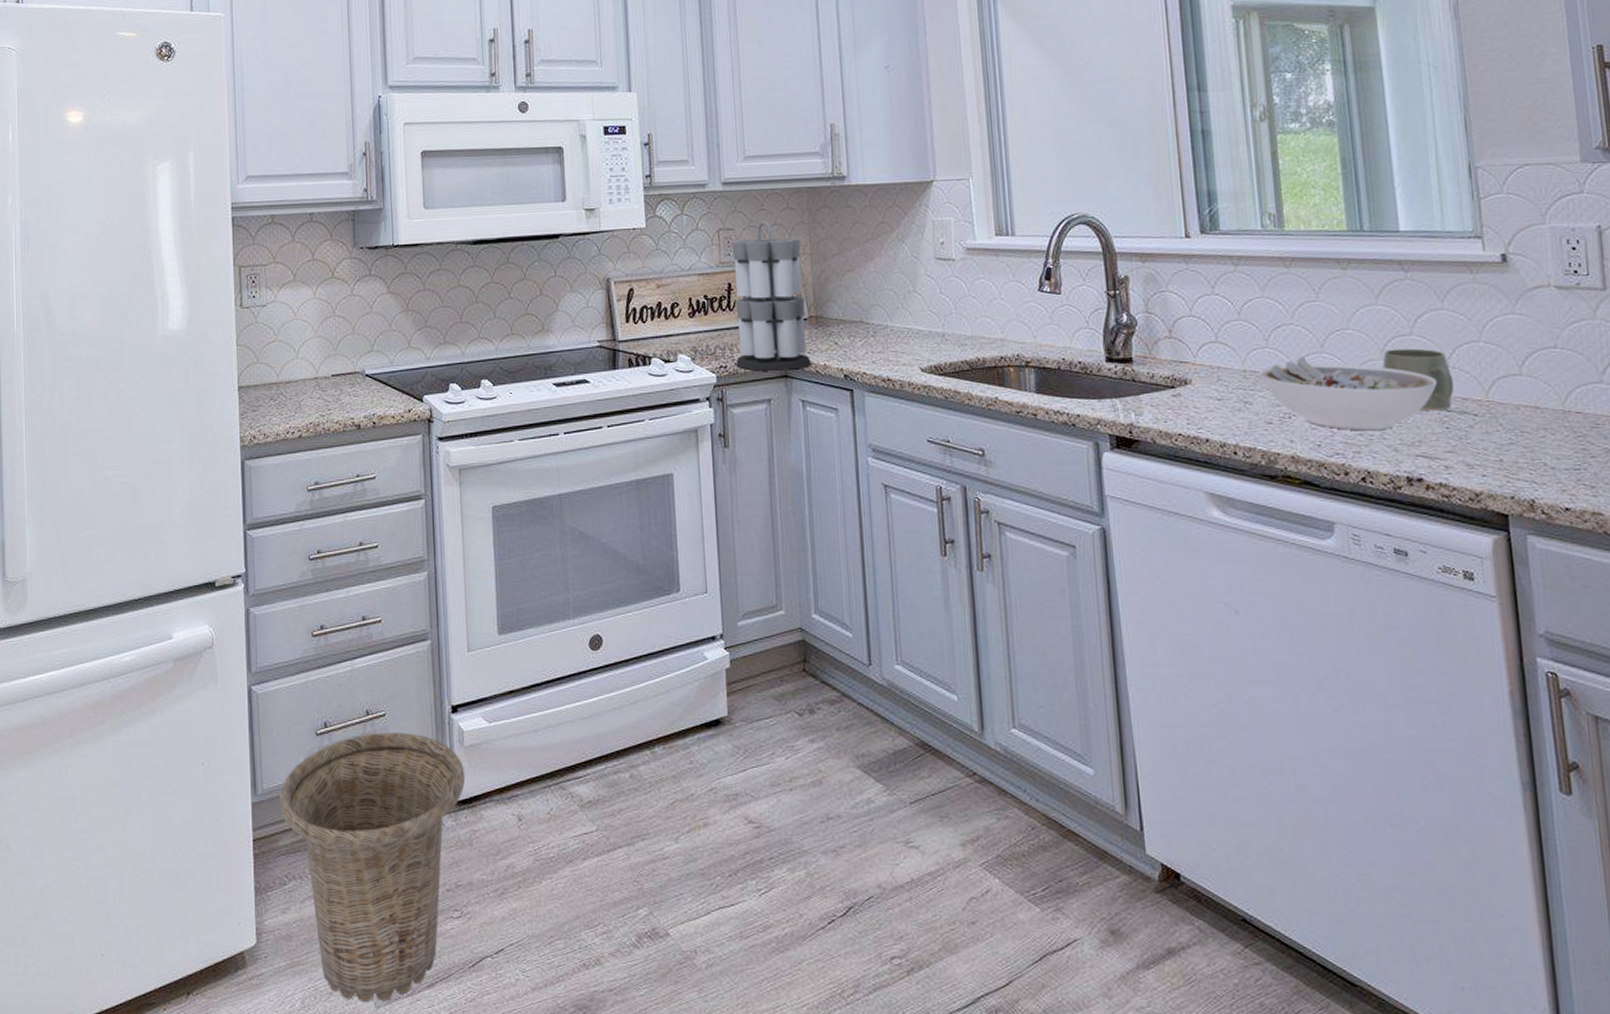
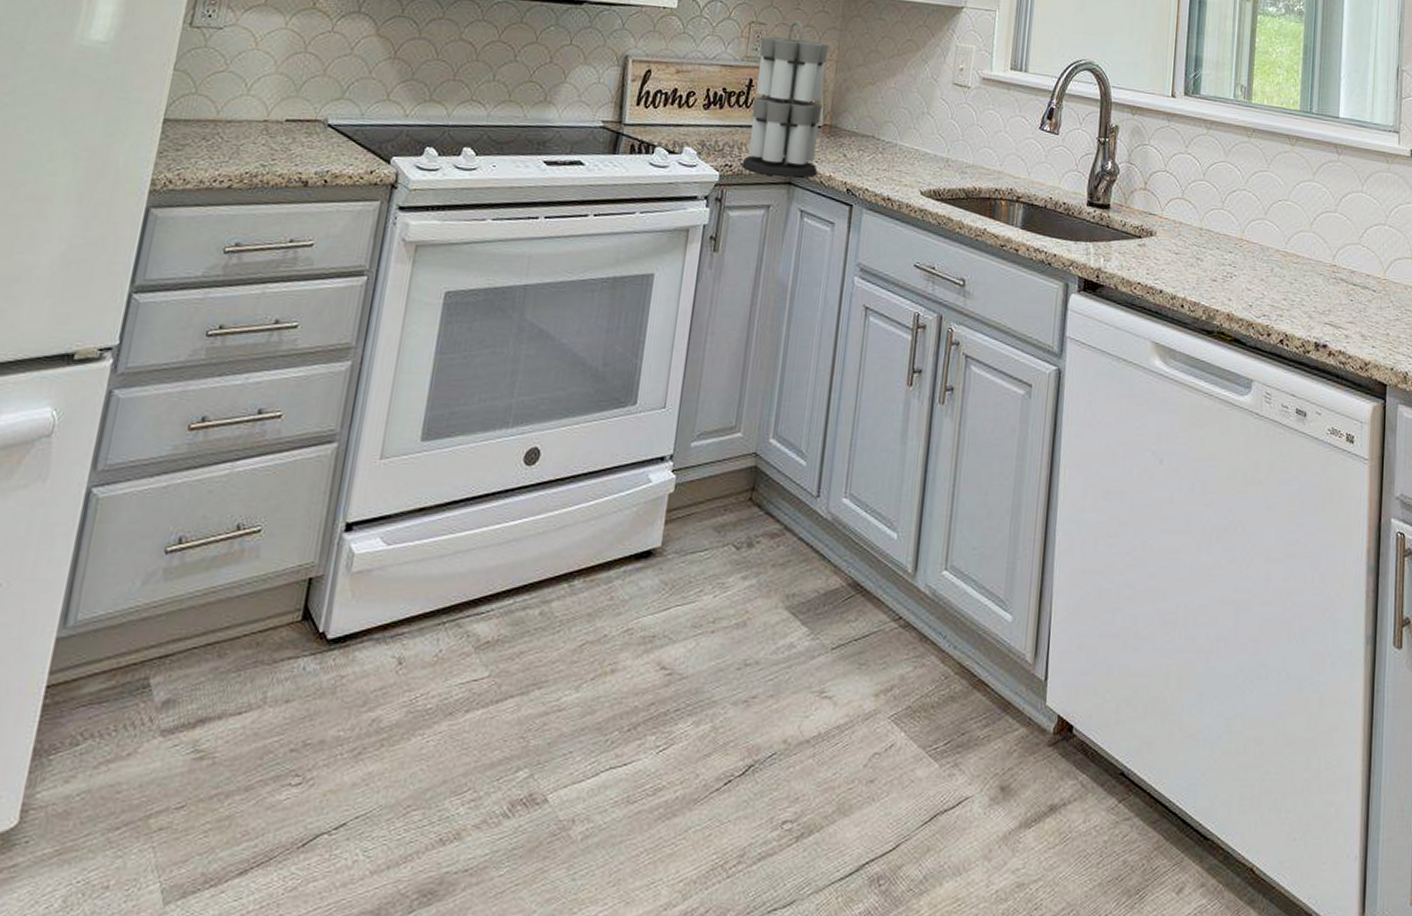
basket: present [279,733,466,1003] -> none [93,552,346,898]
bowl: present [1258,356,1438,431] -> none [1211,221,1350,297]
mug: present [1382,348,1454,411] -> none [1310,223,1362,284]

